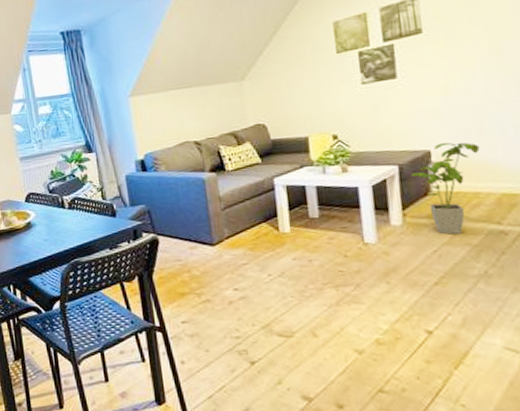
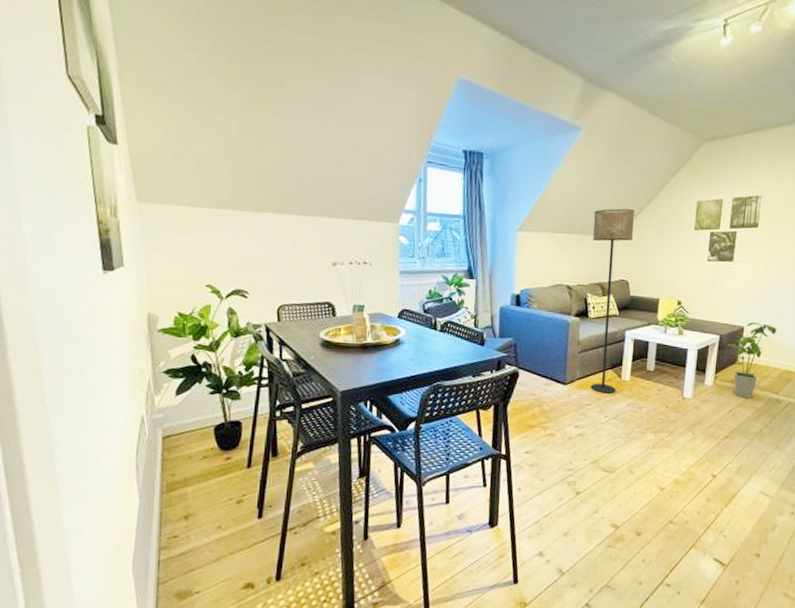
floor lamp: none [210,48,275,250] -> present [591,208,634,394]

